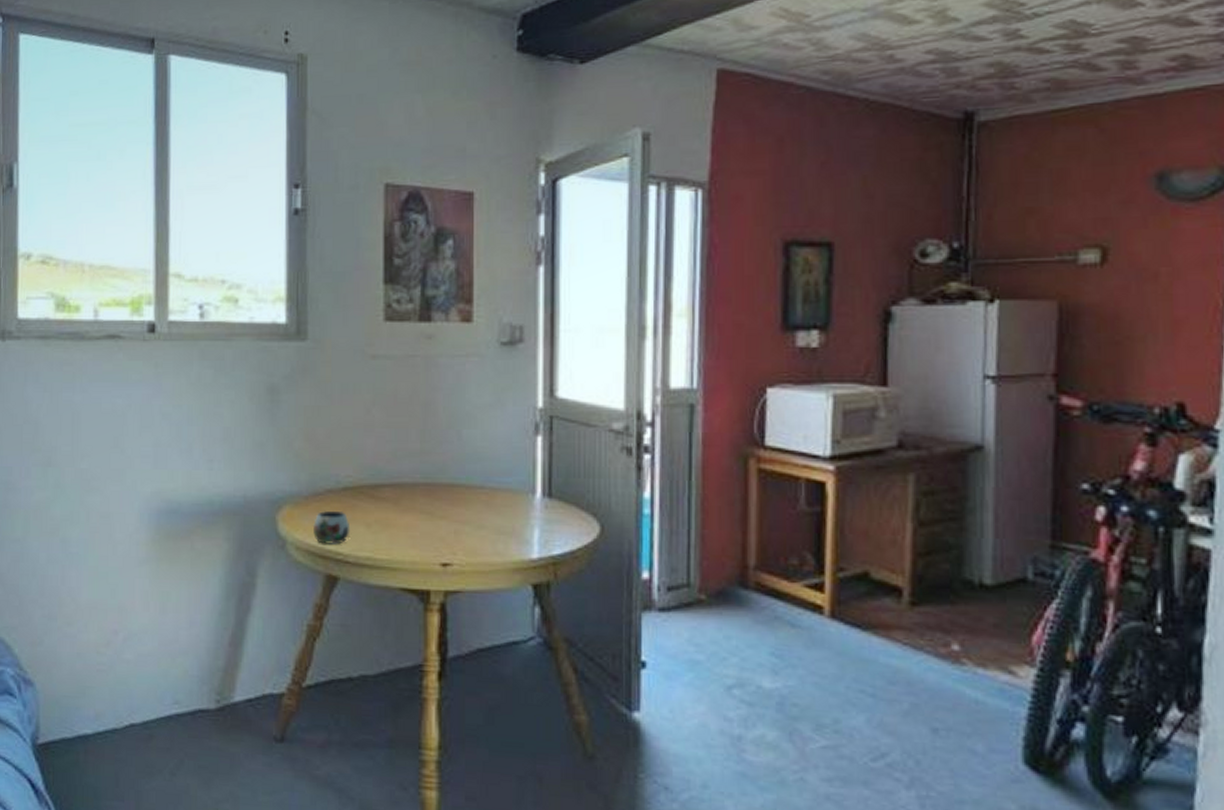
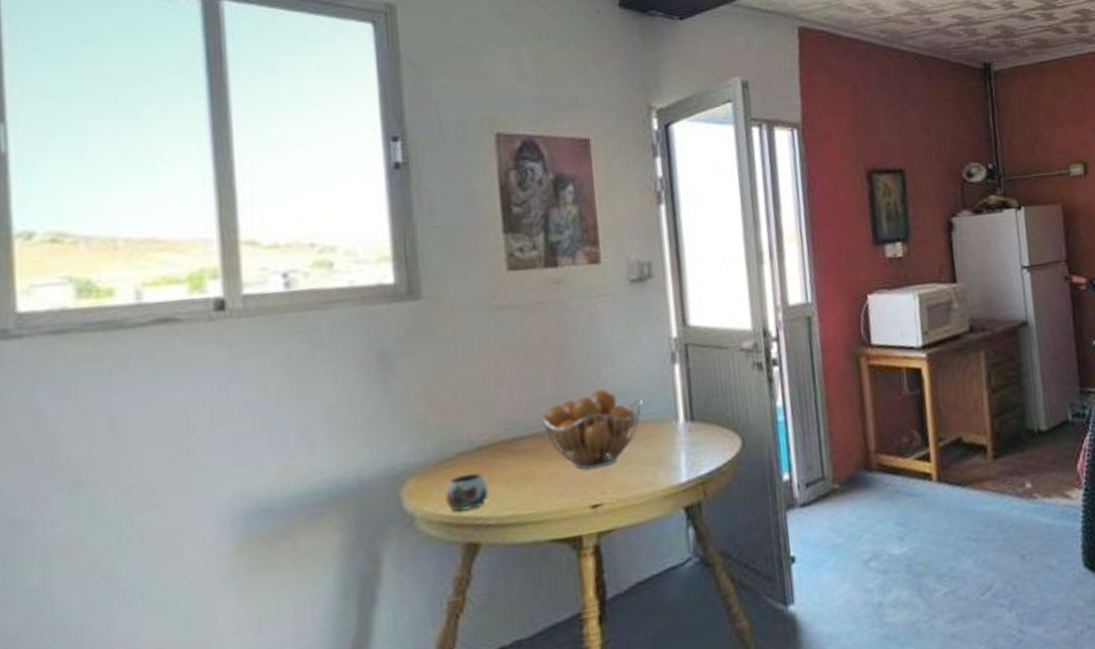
fruit basket: none [401,450,501,528] -> present [539,388,642,470]

